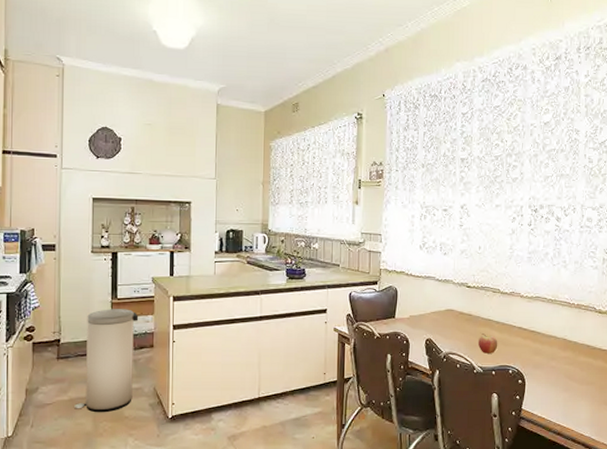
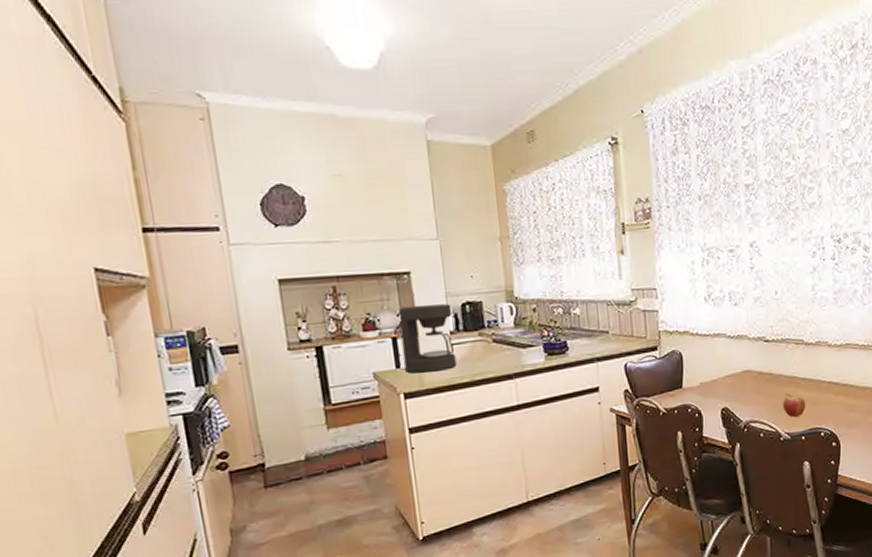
pedal bin: present [74,309,139,413] -> none [295,415,370,546]
coffee maker: none [177,228,219,282] -> present [398,303,457,374]

